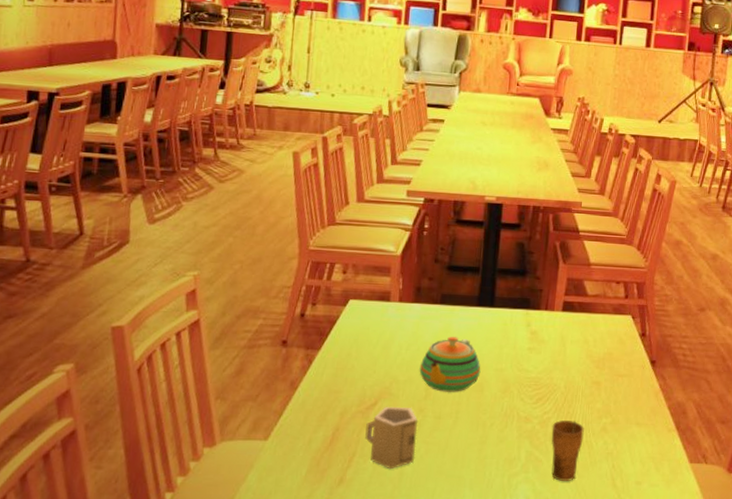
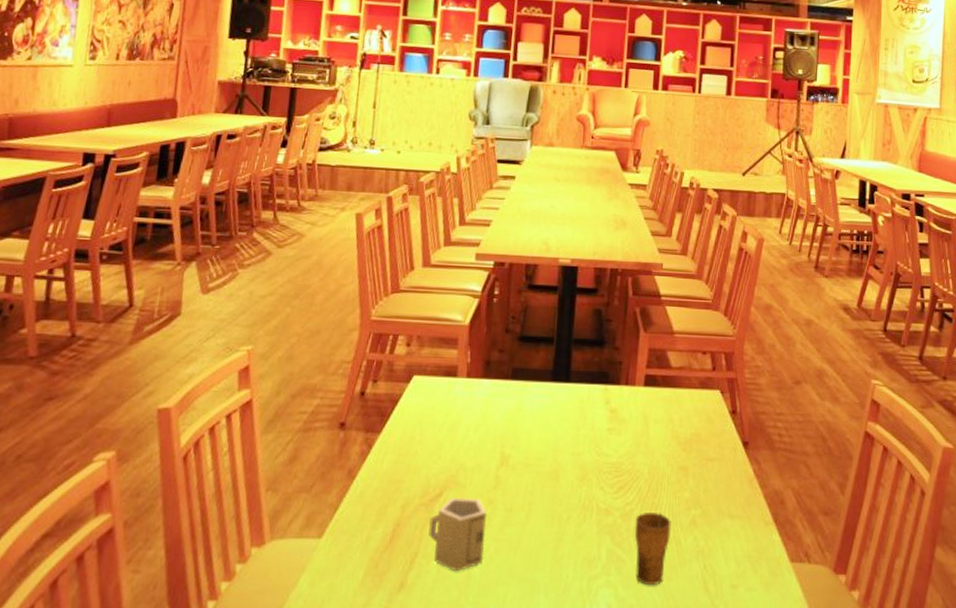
teapot: present [419,337,481,392] -> none [488,416,556,481]

